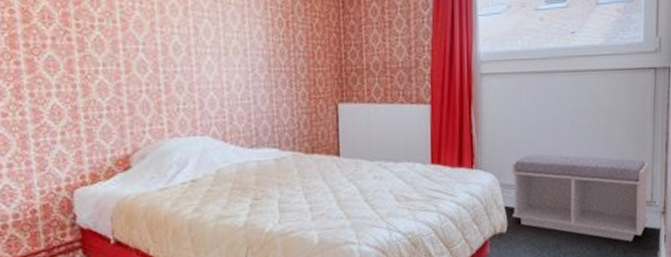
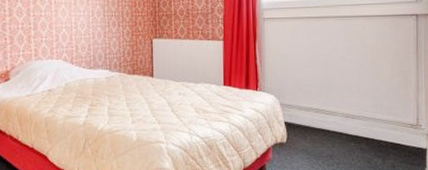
bench: present [512,154,649,242] -> none [290,81,414,158]

